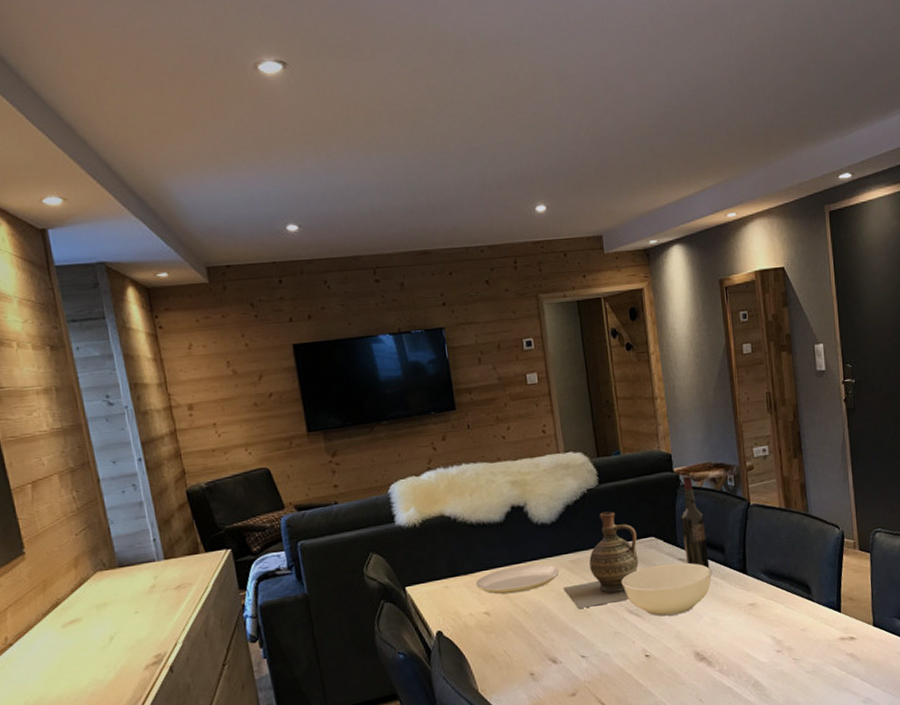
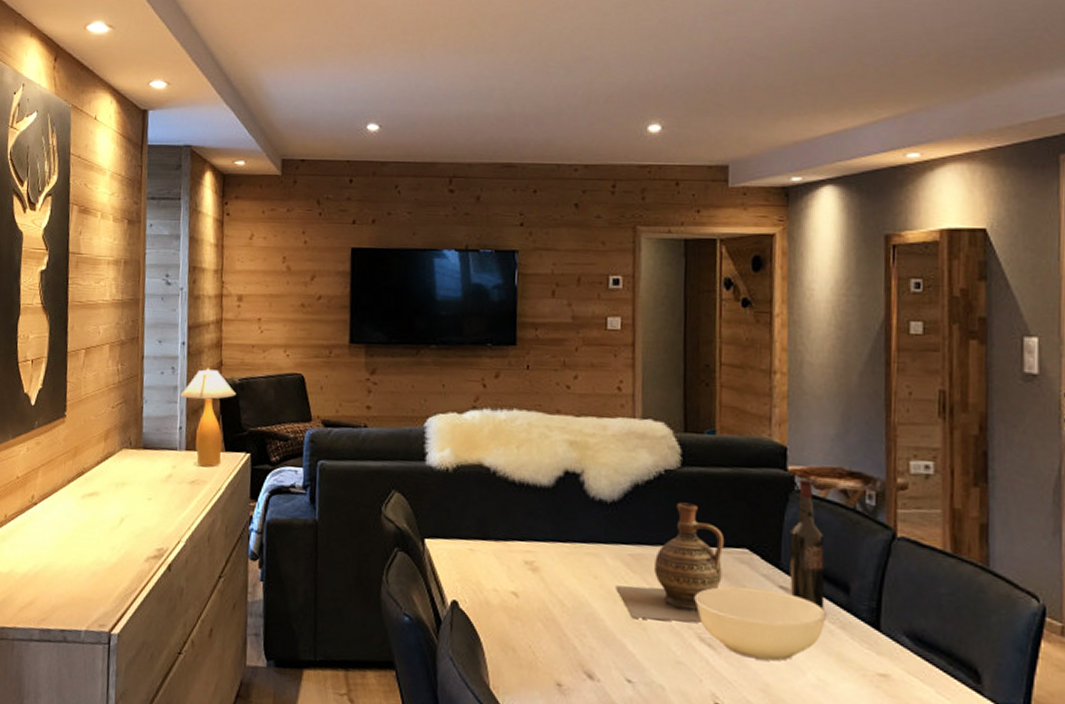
table lamp: none [147,473,205,572] -> present [180,362,236,467]
plate: present [475,564,559,594] -> none [506,544,613,579]

